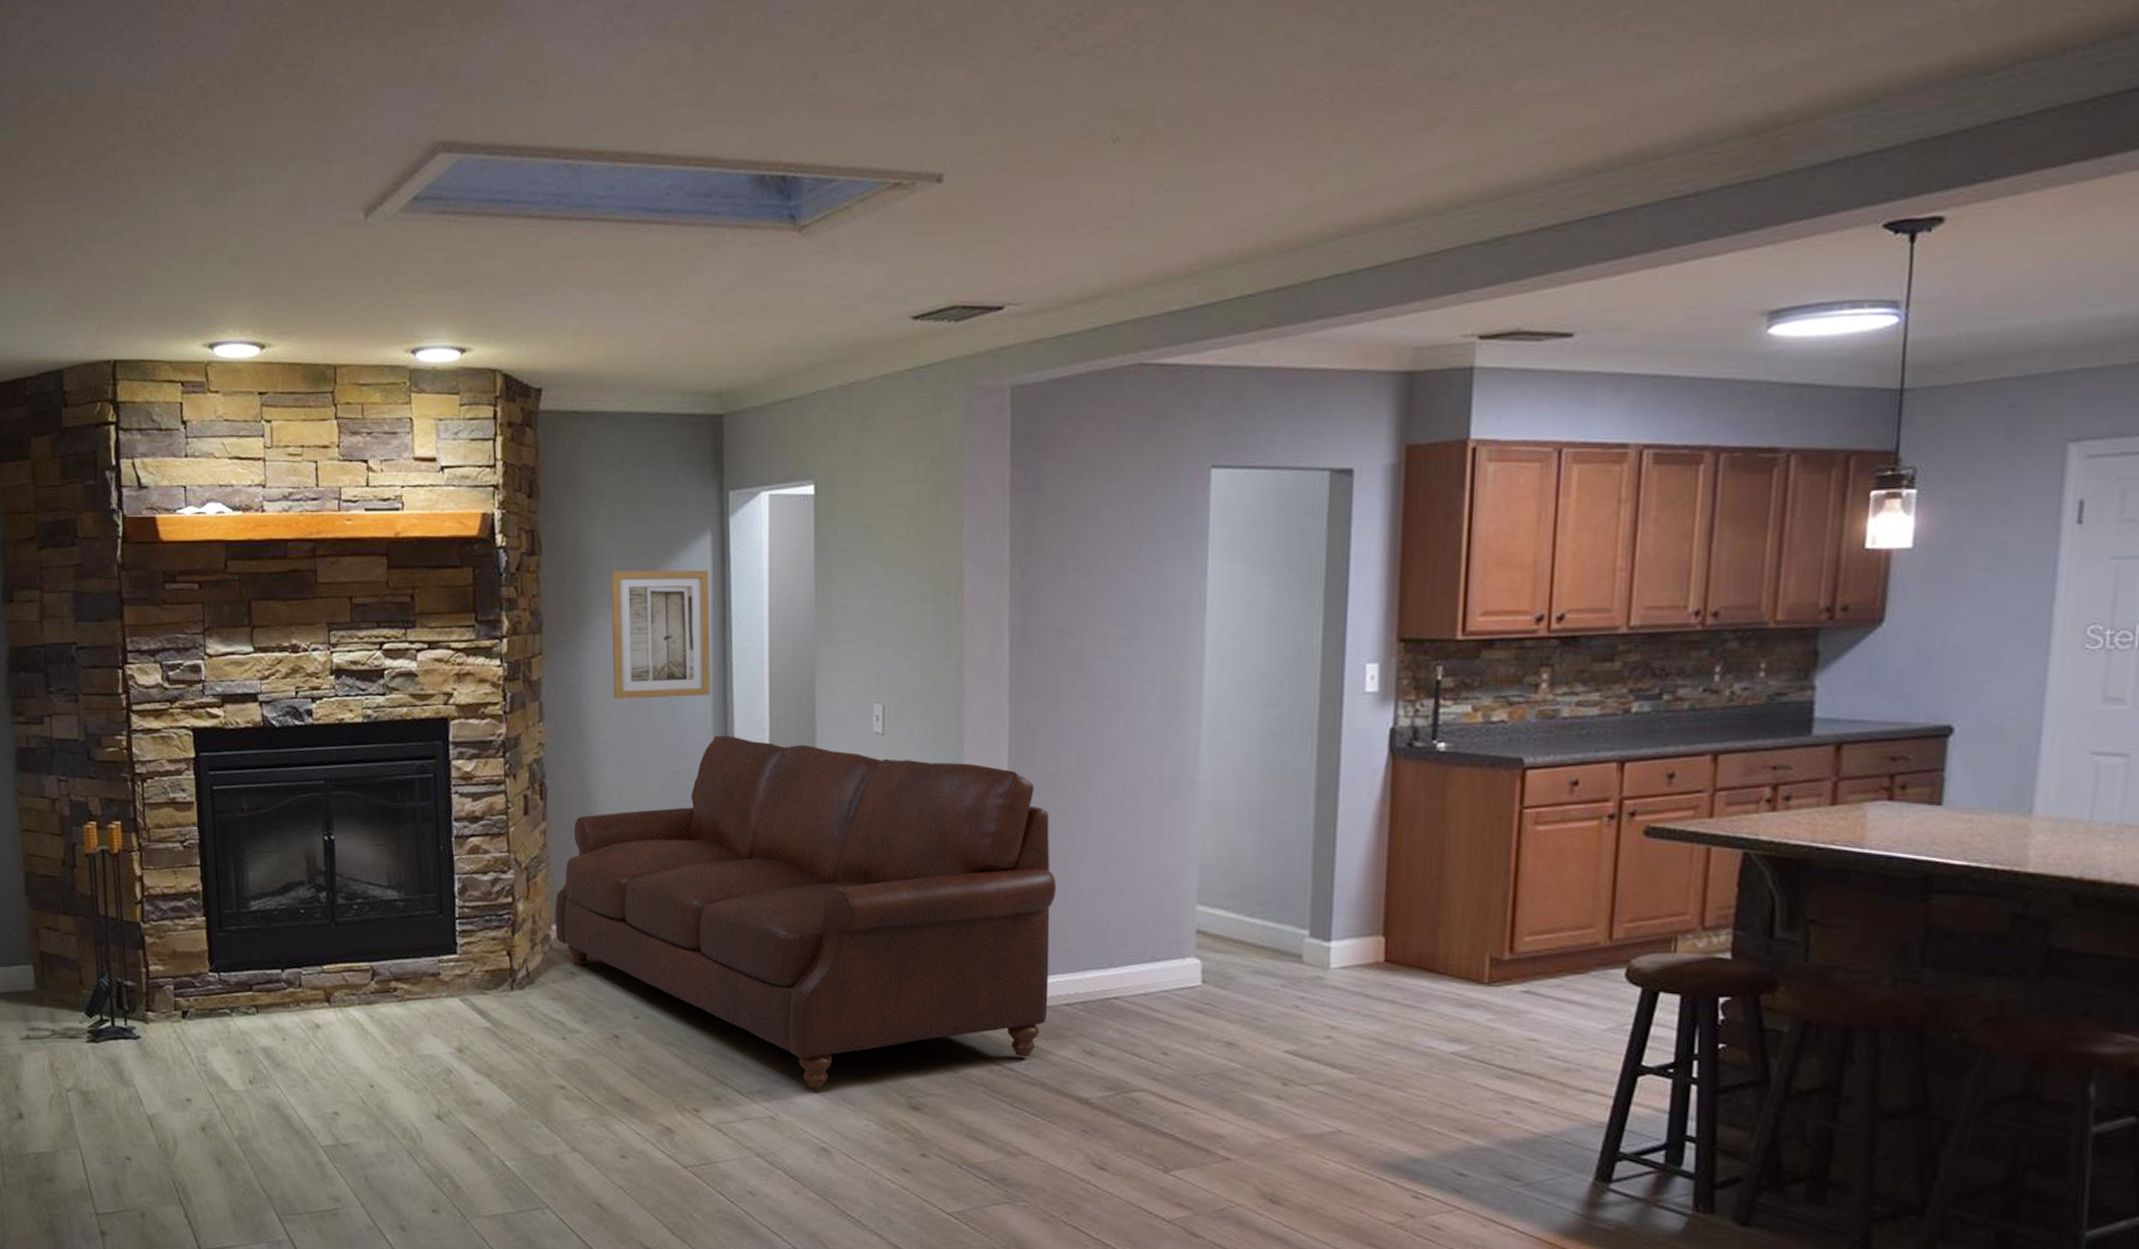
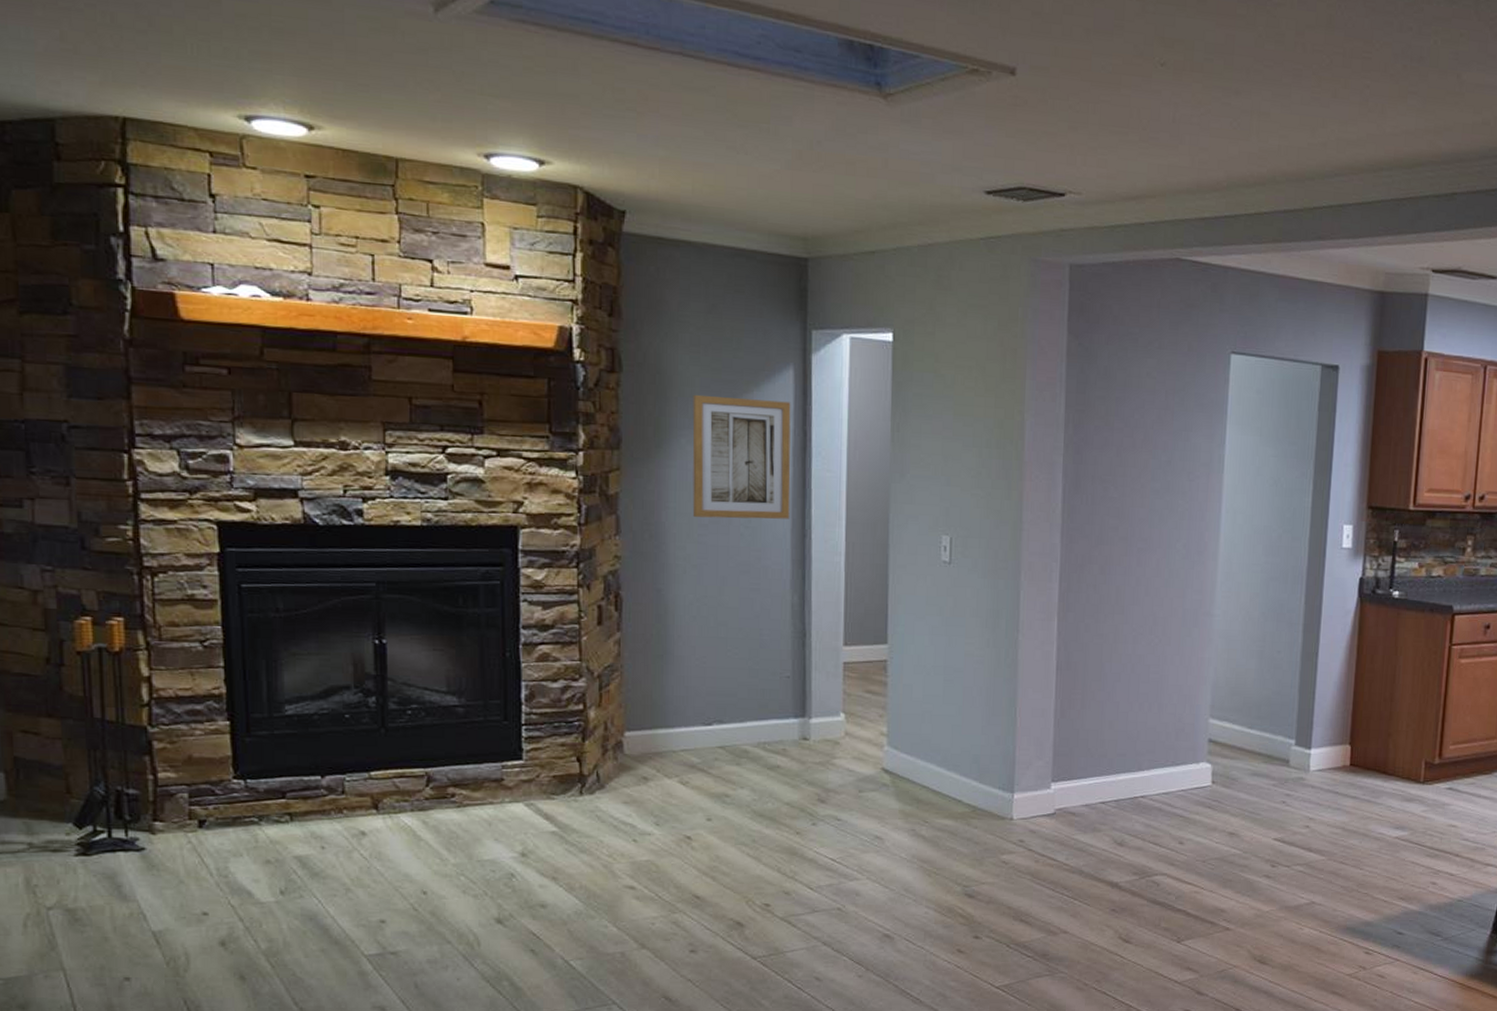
sofa: present [555,735,1057,1089] -> none [628,557,1097,881]

